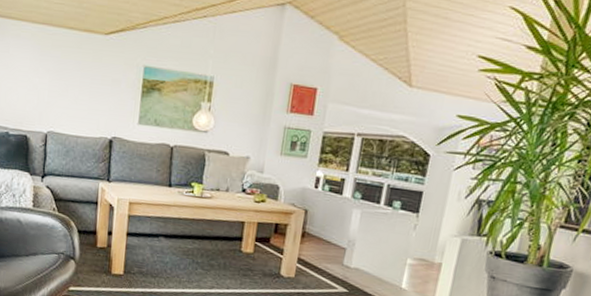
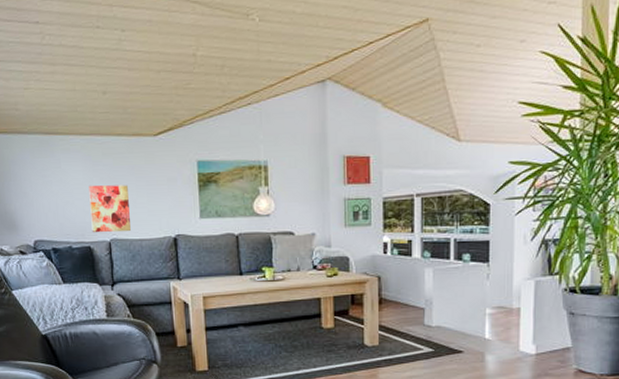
wall art: none [30,74,72,127] -> present [89,185,131,233]

